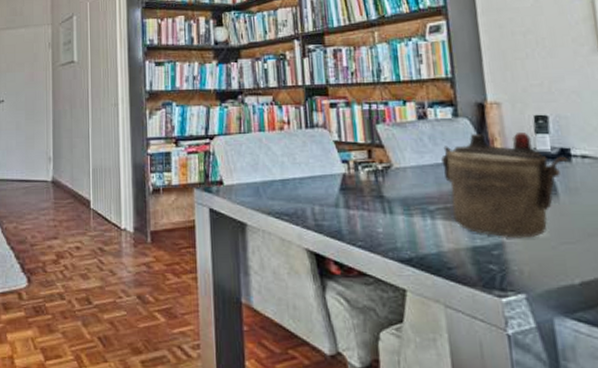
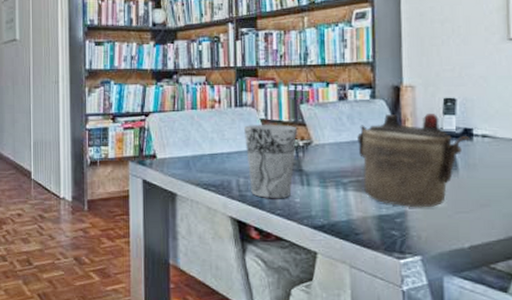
cup: none [317,146,375,229] -> present [244,124,297,199]

